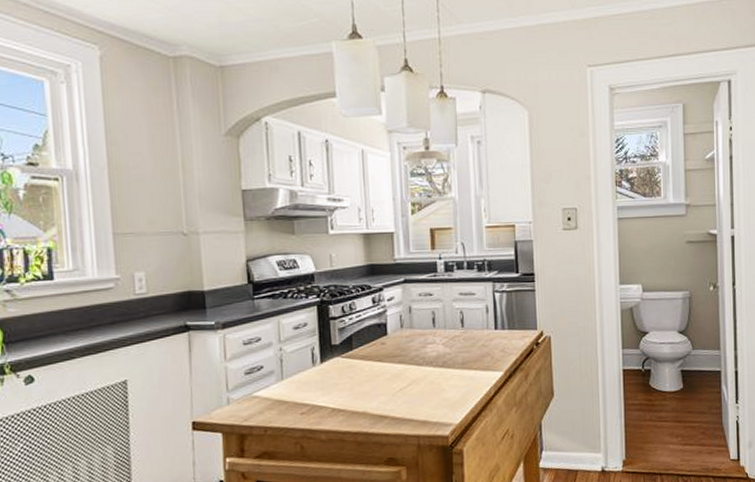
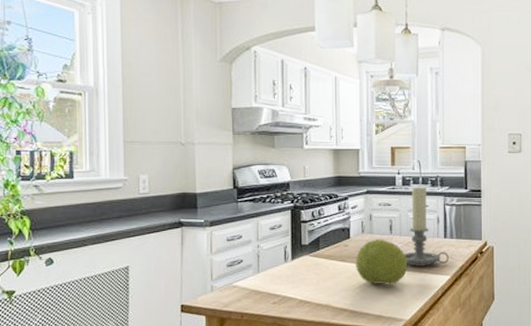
fruit: none [394,334,455,386] -> present [355,239,408,285]
candle holder: none [450,271,502,364] -> present [404,185,450,267]

